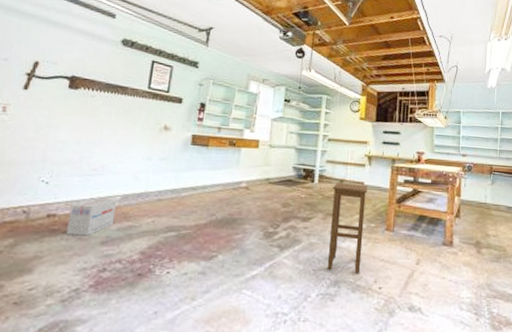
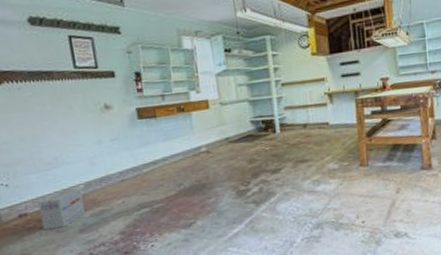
stool: present [327,183,368,274] -> none [297,124,341,215]

